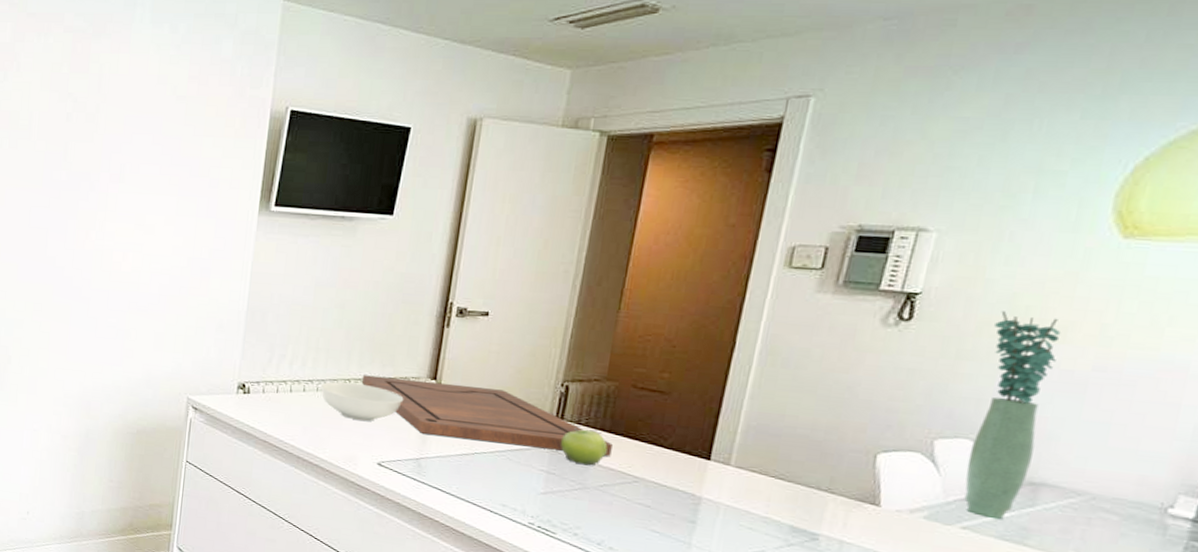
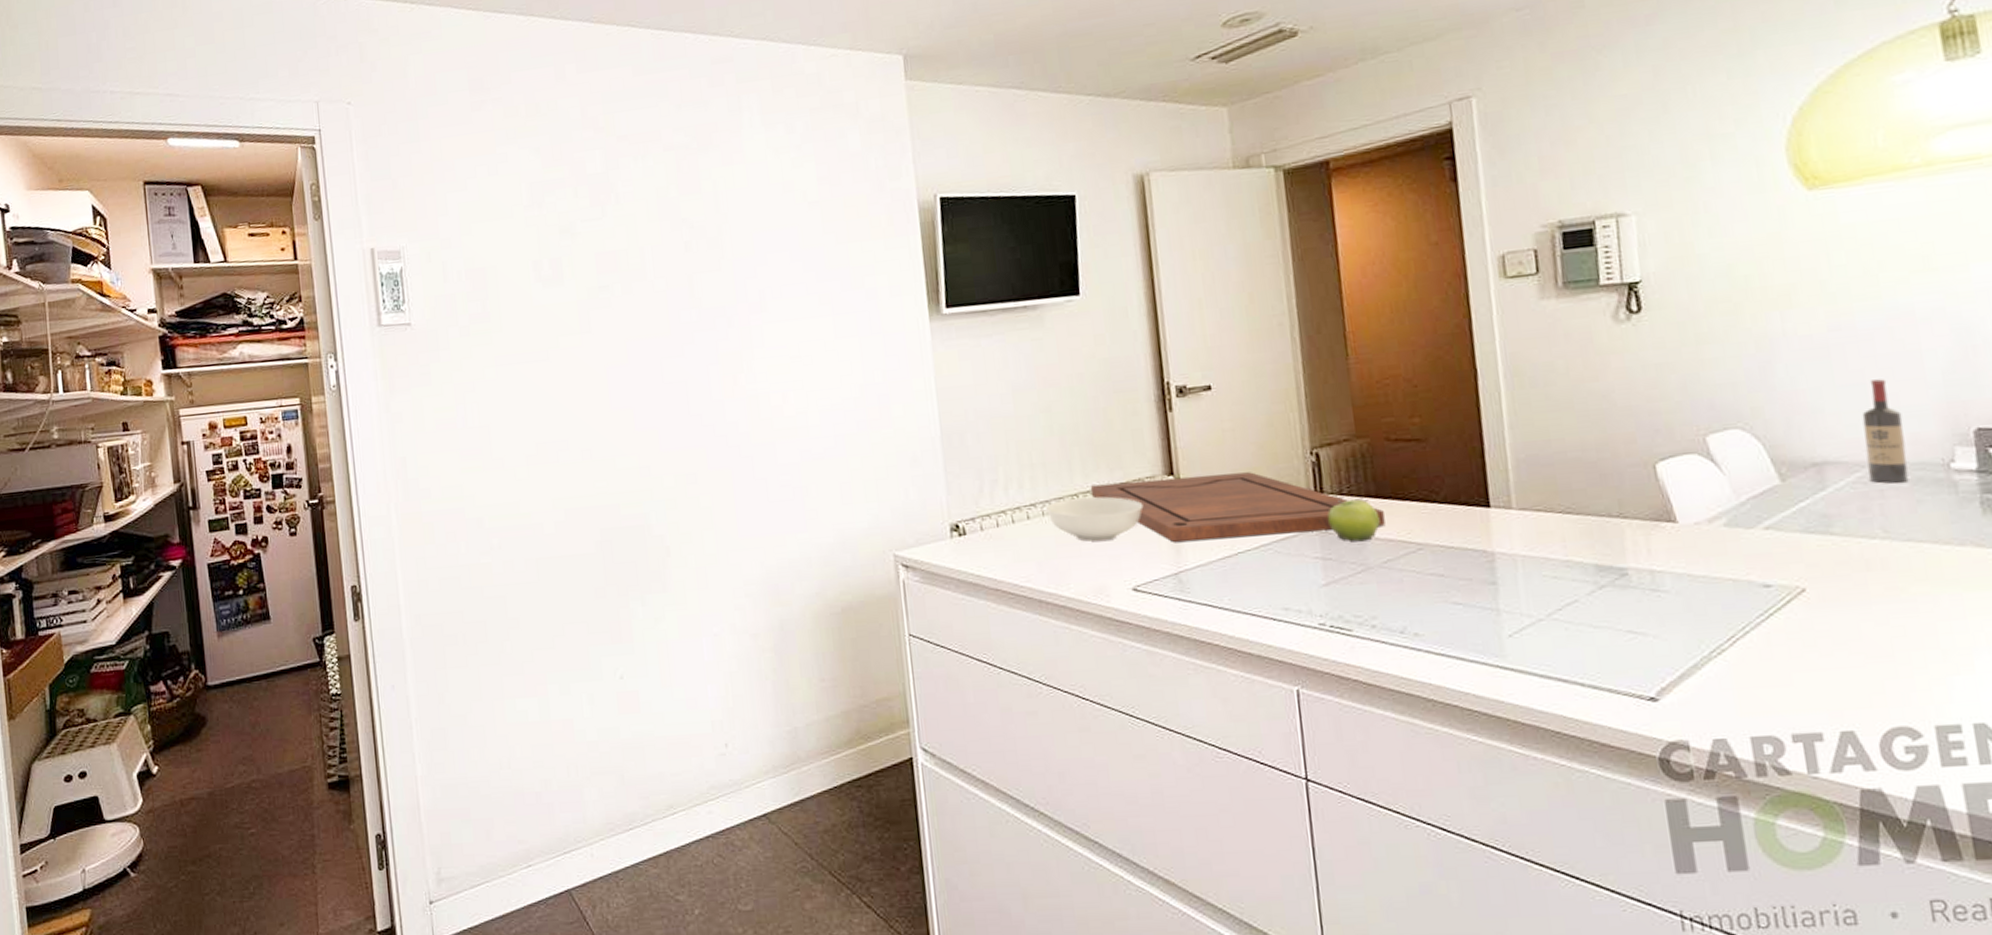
vase: present [964,311,1061,520] -> none [1721,283,1808,512]
wine bottle: none [1080,421,1137,517] -> present [1861,379,1909,485]

